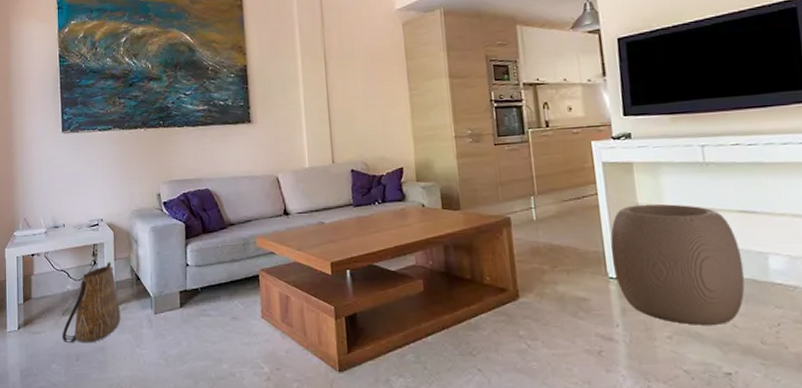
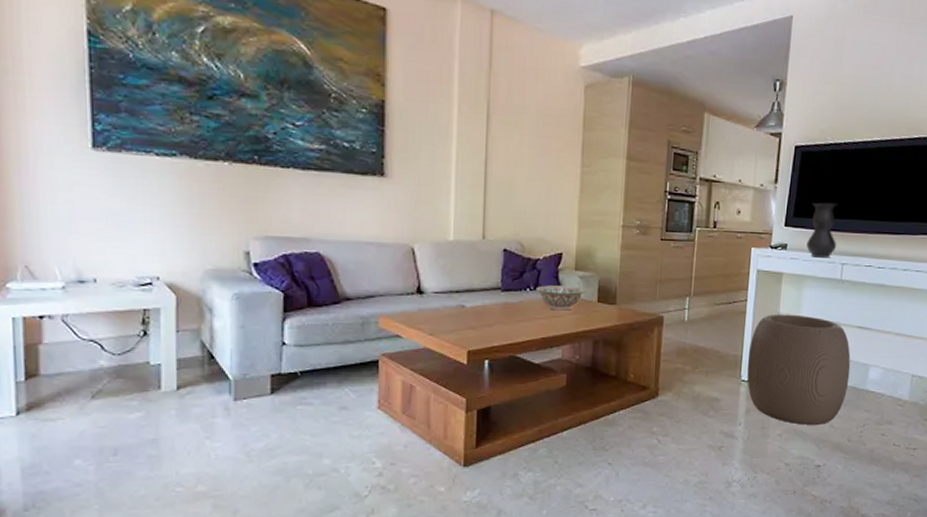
tote bag: present [62,262,121,344] -> none [91,333,184,434]
decorative bowl: none [383,196,430,220] -> present [535,285,587,311]
vase: none [650,85,691,143] -> present [806,202,838,258]

